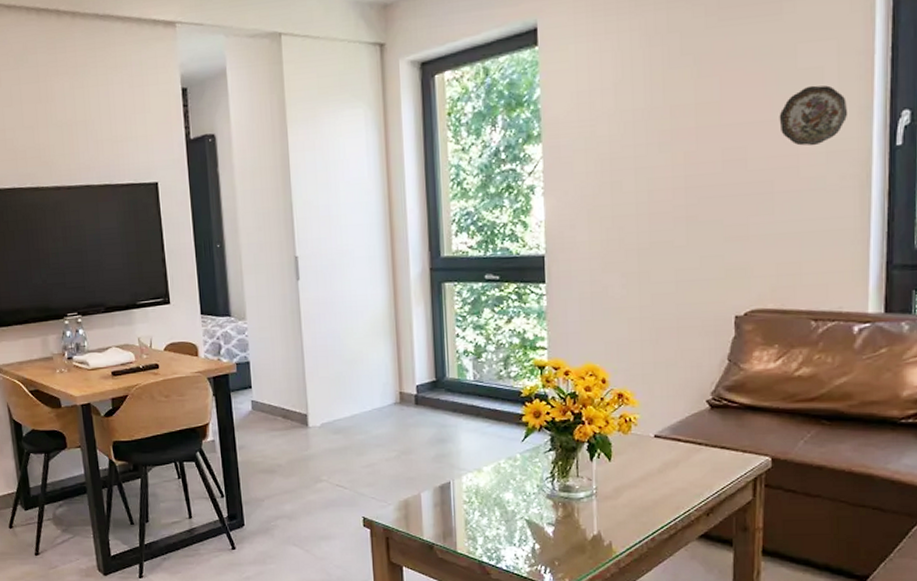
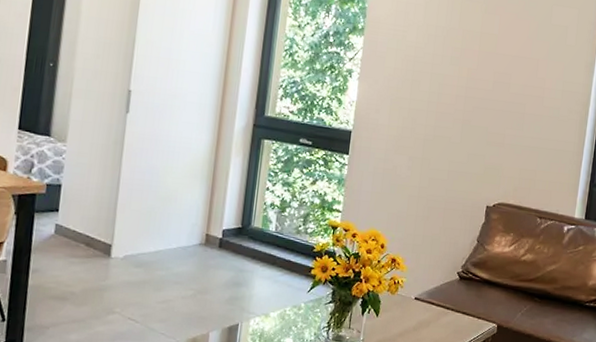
decorative plate: present [779,85,848,146] -> none [535,38,579,84]

